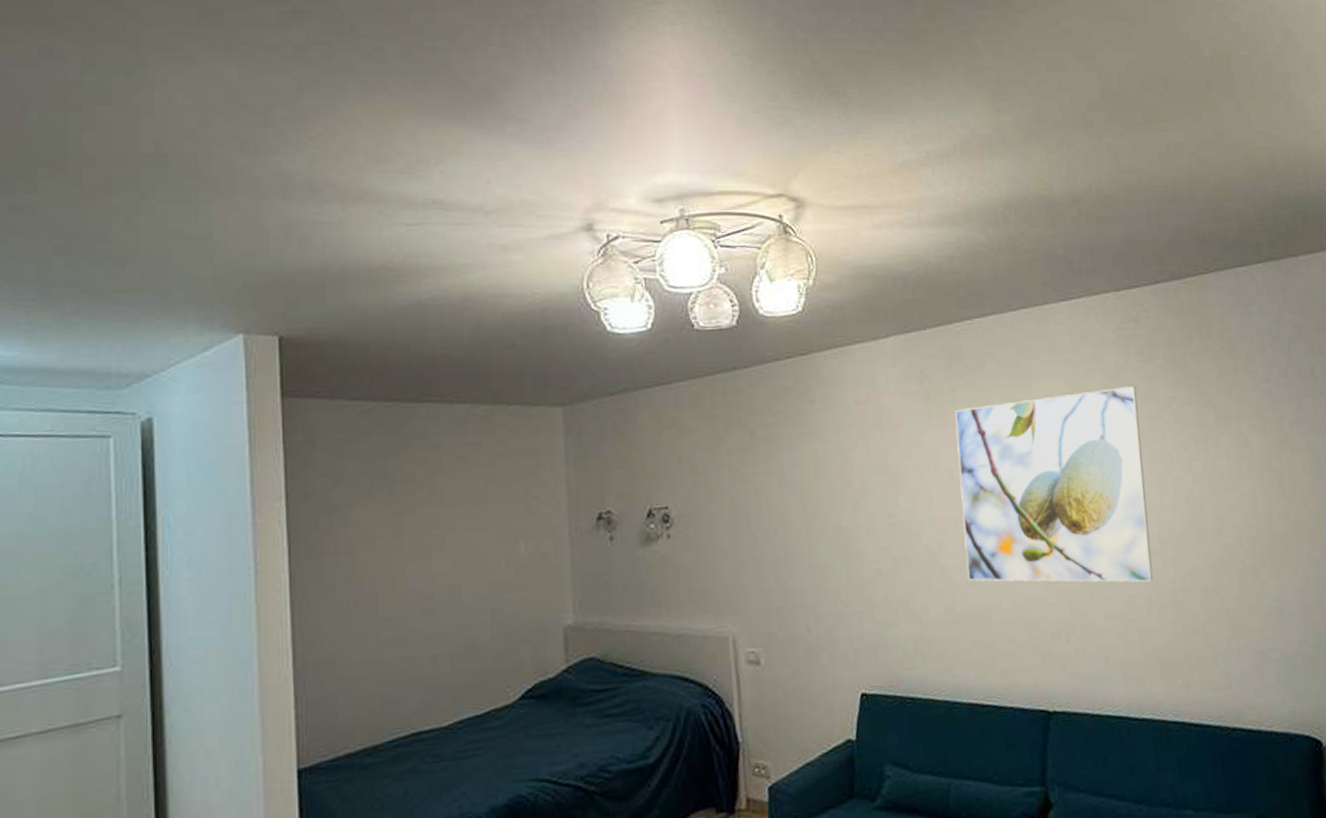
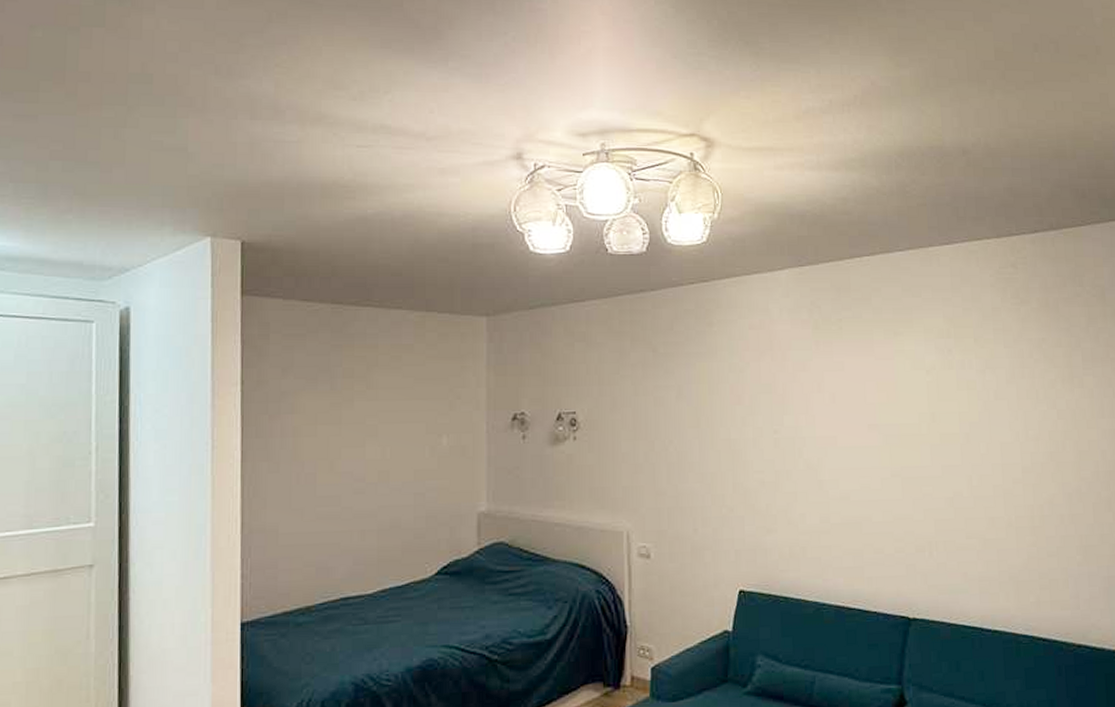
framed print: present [955,386,1154,583] -> none [840,327,1014,507]

